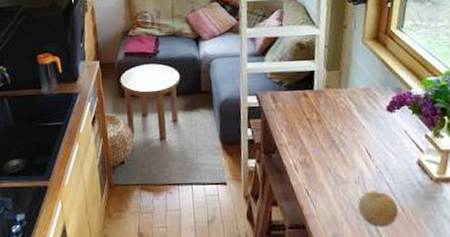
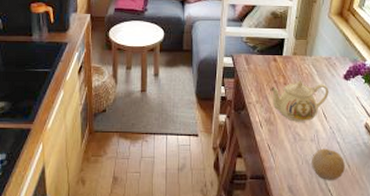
teapot: none [302,115,371,163] -> present [270,80,329,122]

